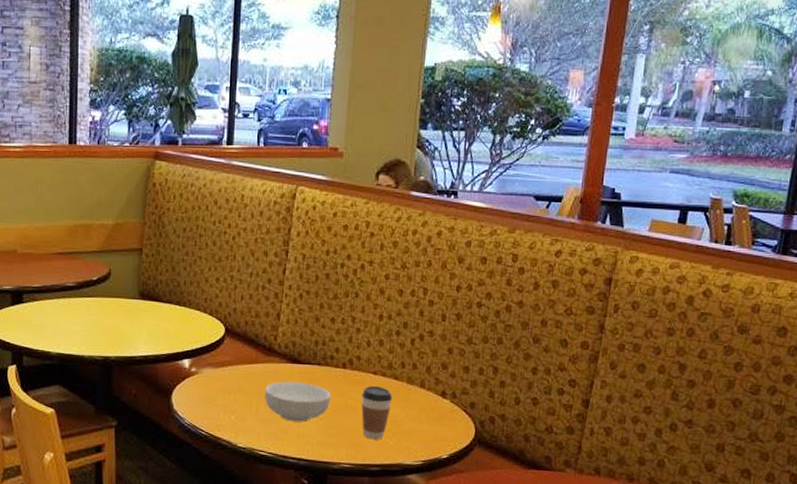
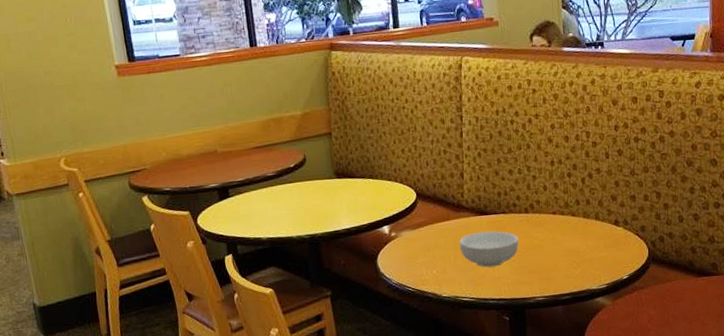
coffee cup: present [361,386,393,440] -> none [545,224,573,272]

